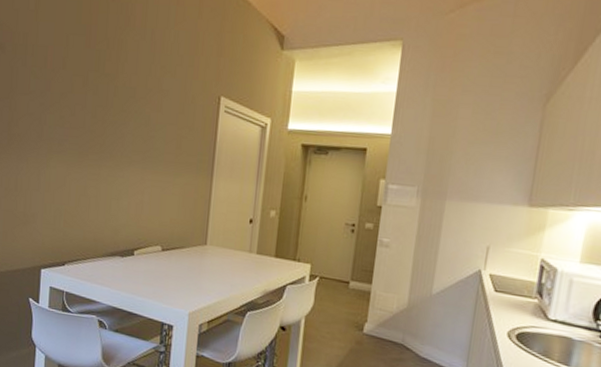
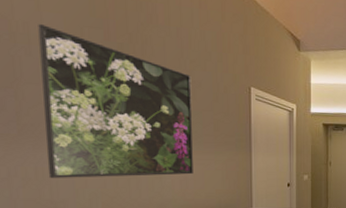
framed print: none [25,34,160,198] -> present [38,24,193,178]

